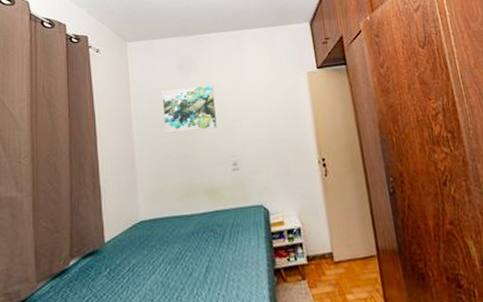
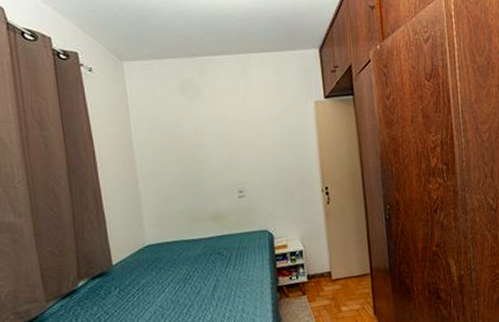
wall art: present [162,85,217,134] -> none [165,112,223,161]

